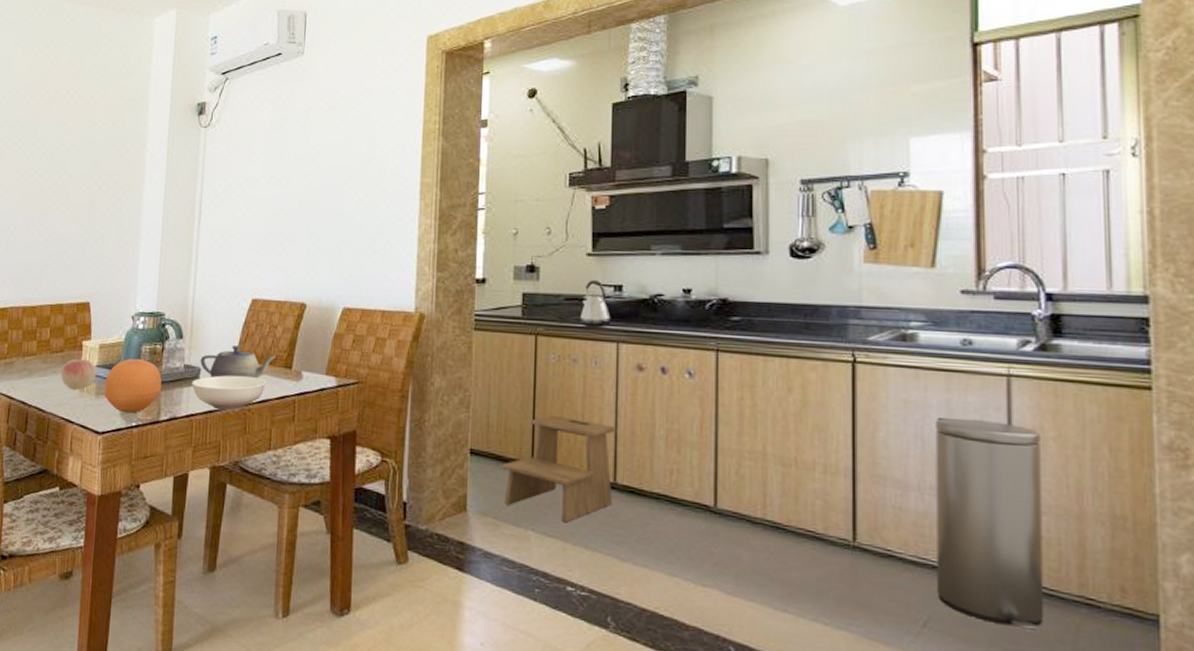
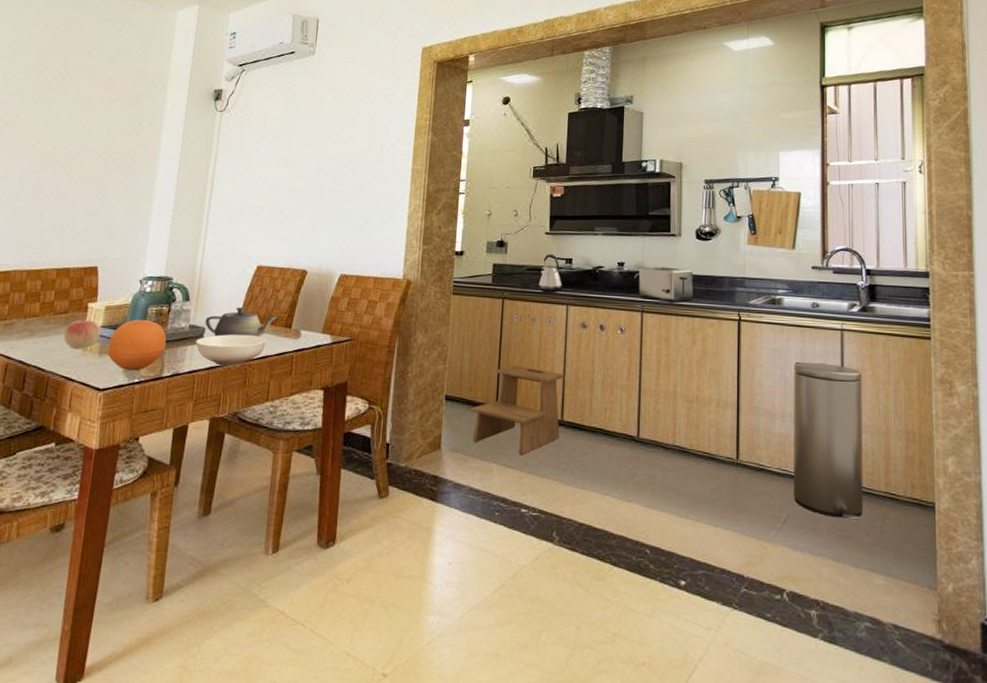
toaster: none [710,293,788,341] -> present [638,266,694,304]

